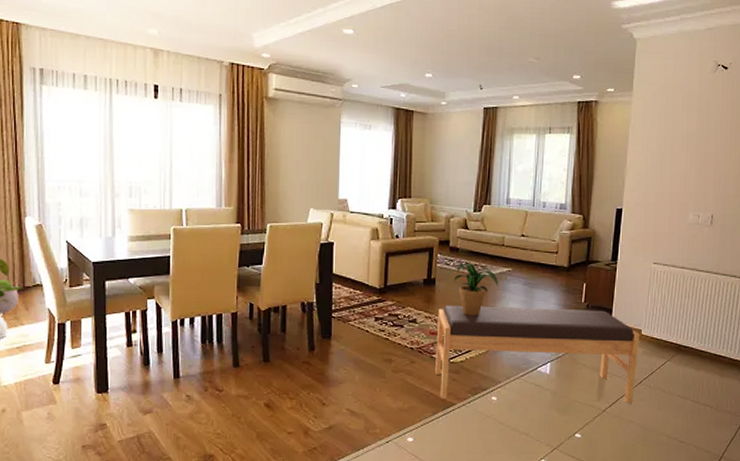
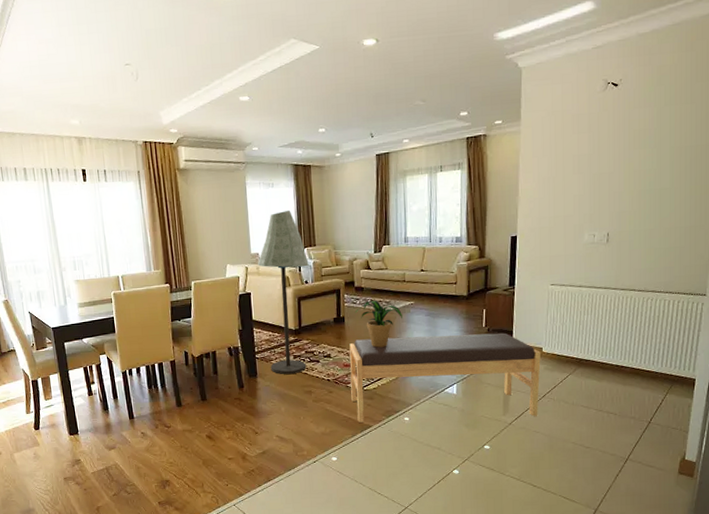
floor lamp: none [344,156,402,338] -> present [257,210,309,374]

